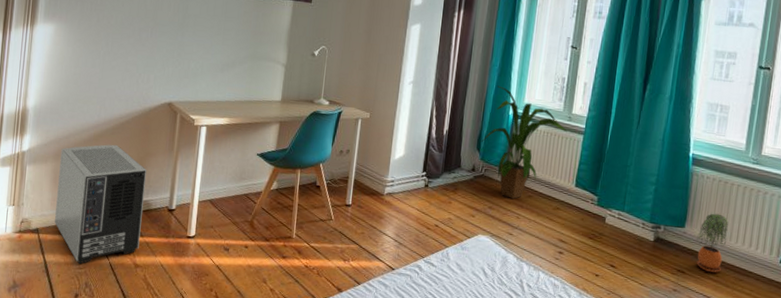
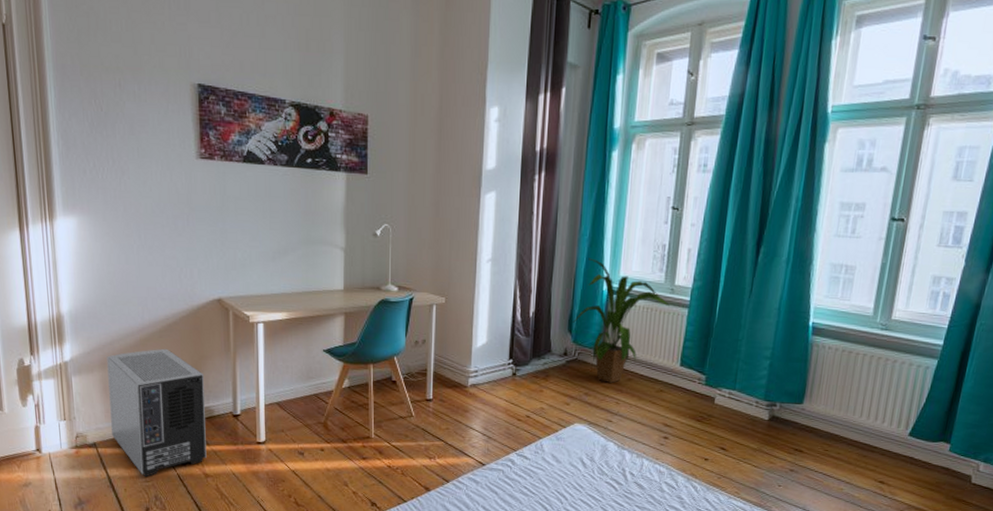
potted plant: present [696,213,728,273] -> none [815,386,852,450]

